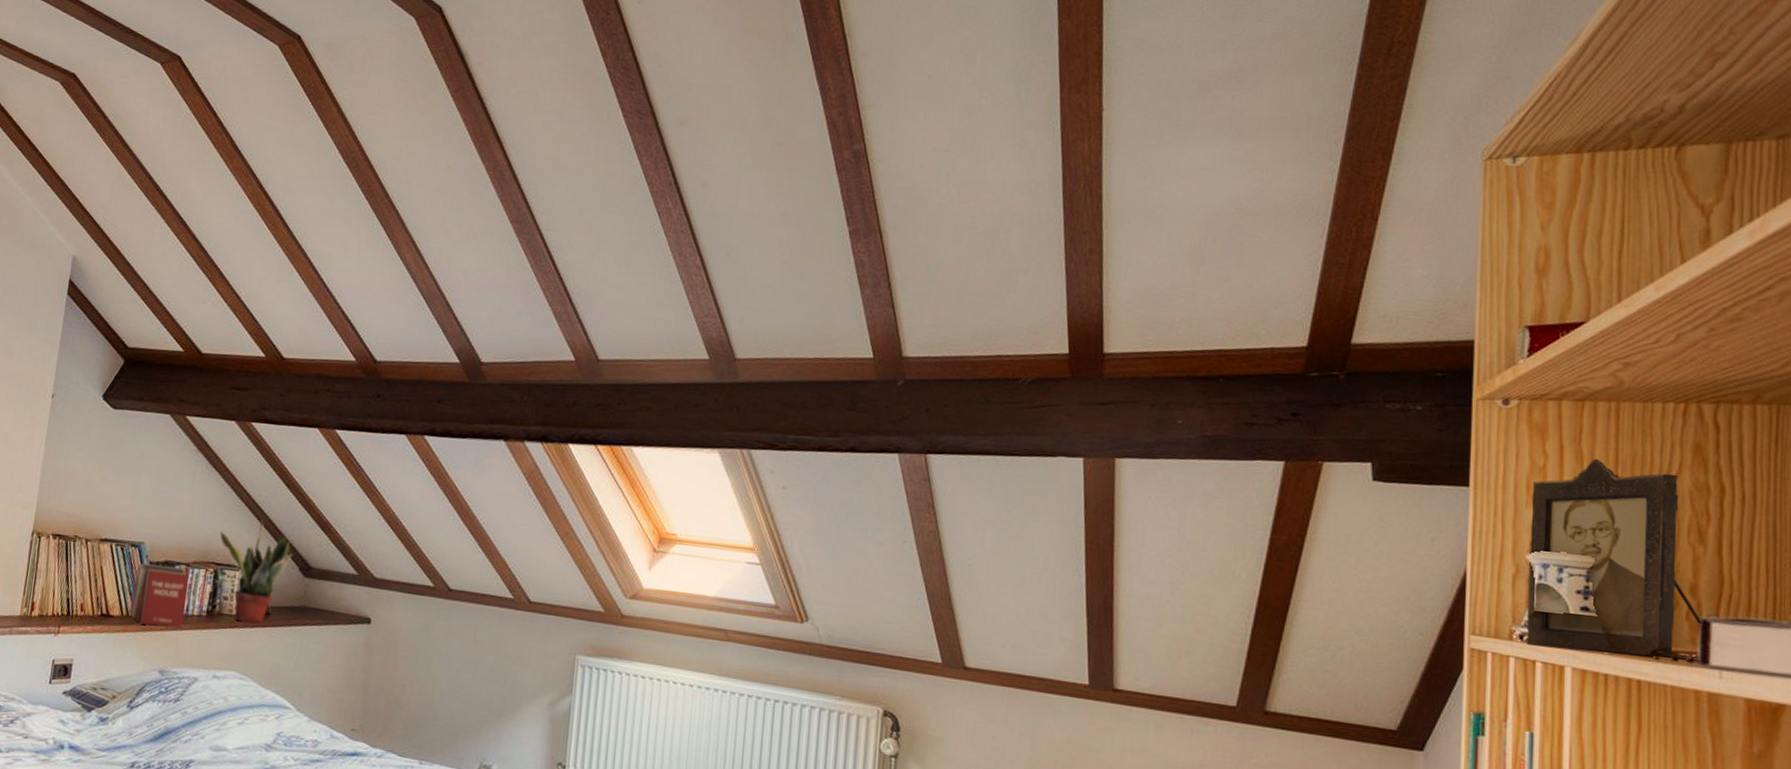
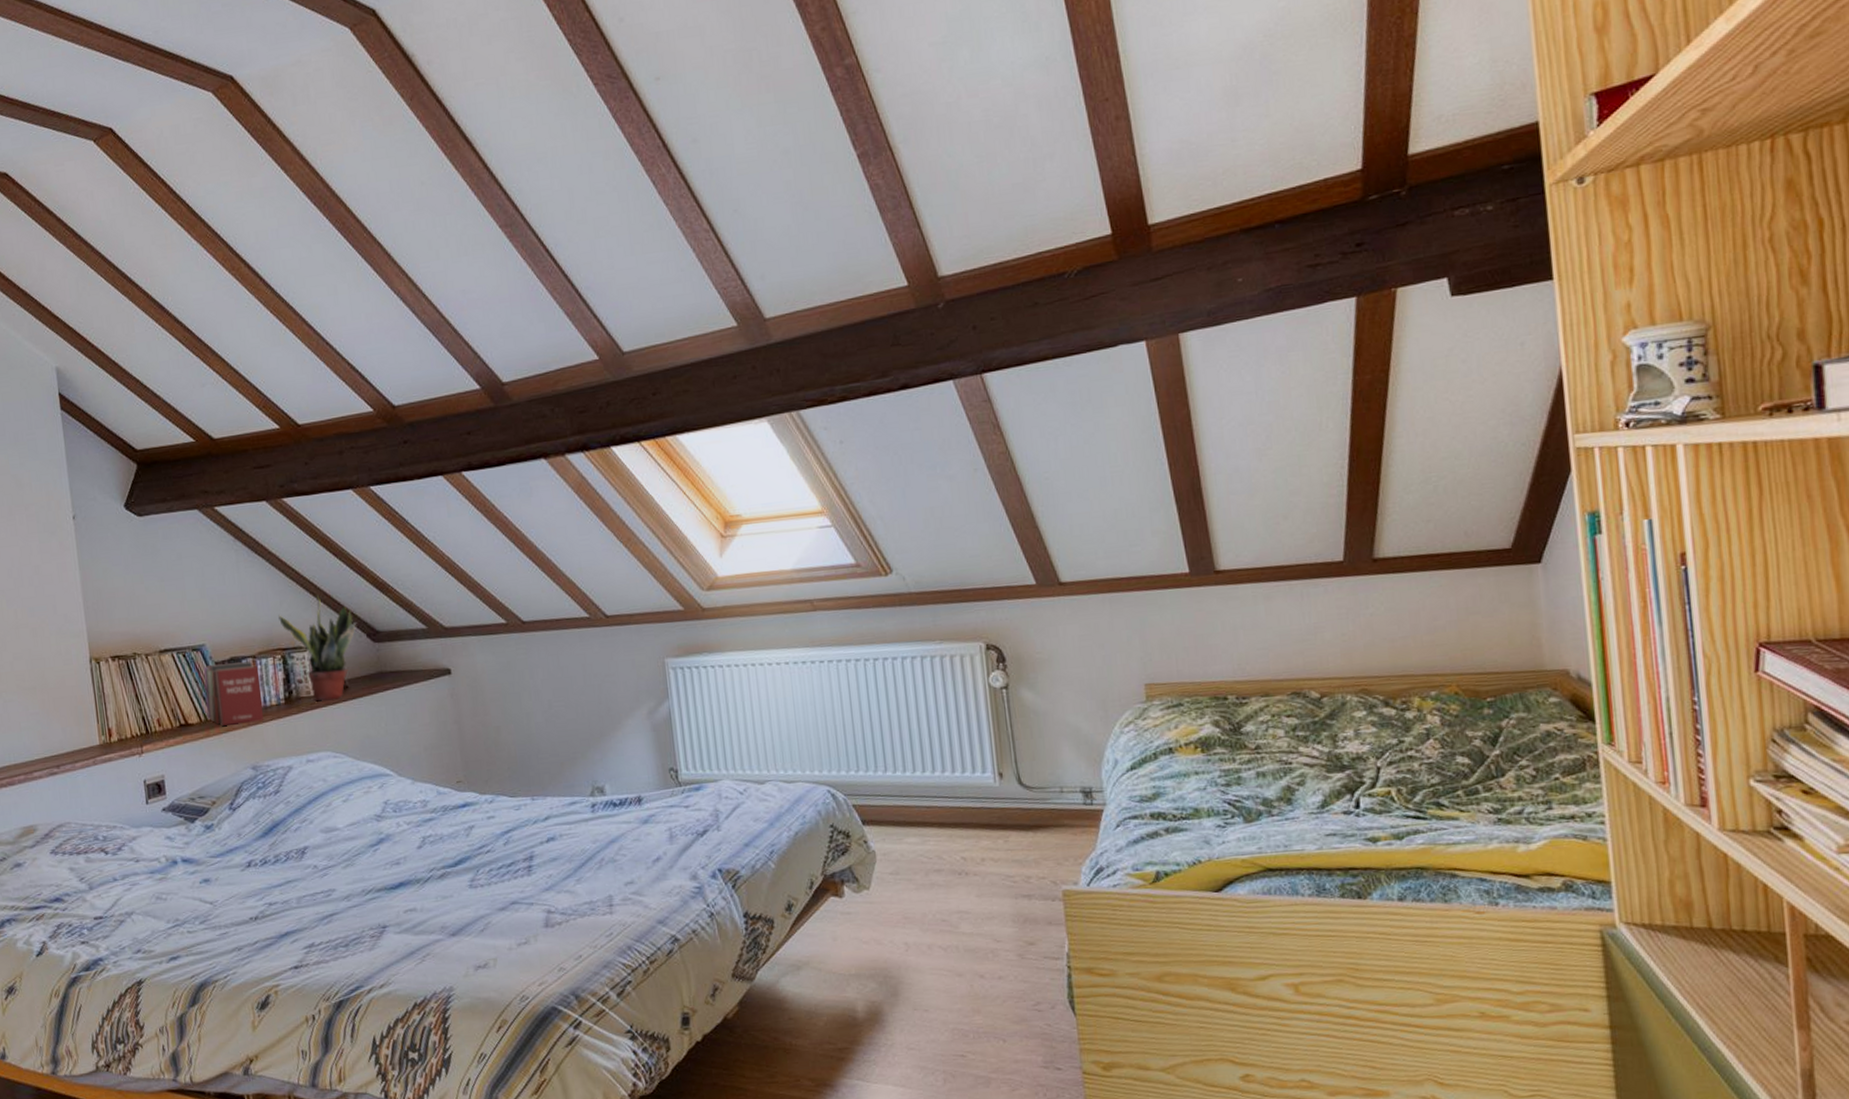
photo frame: present [1526,458,1705,661] -> none [1619,217,1817,431]

